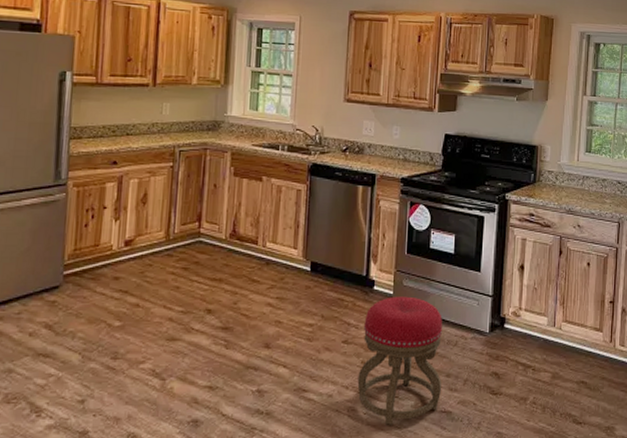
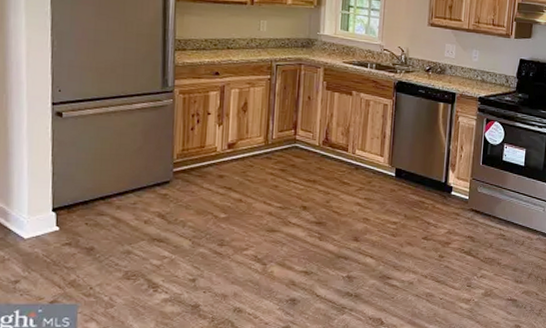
stool: present [357,296,442,425] -> none [435,201,512,309]

